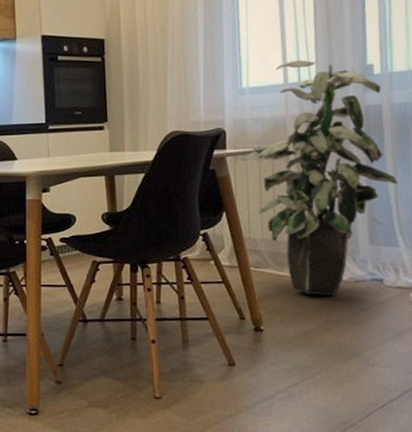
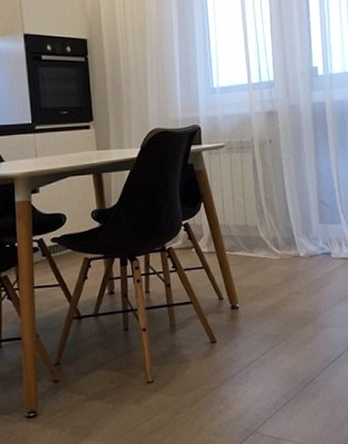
indoor plant: present [253,59,397,296] -> none [224,62,338,271]

